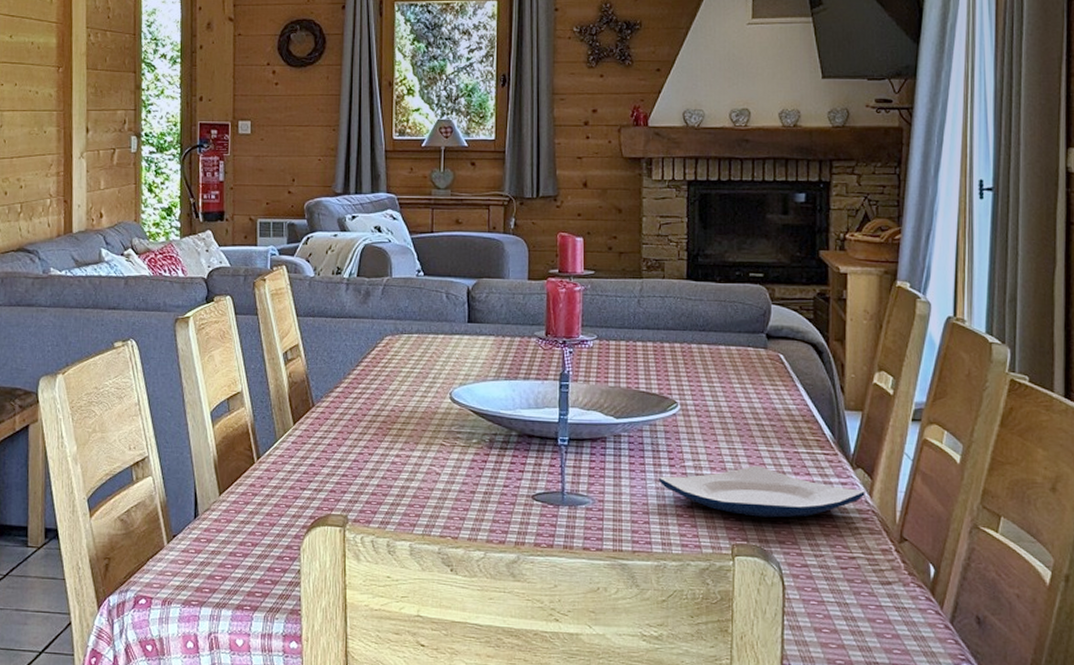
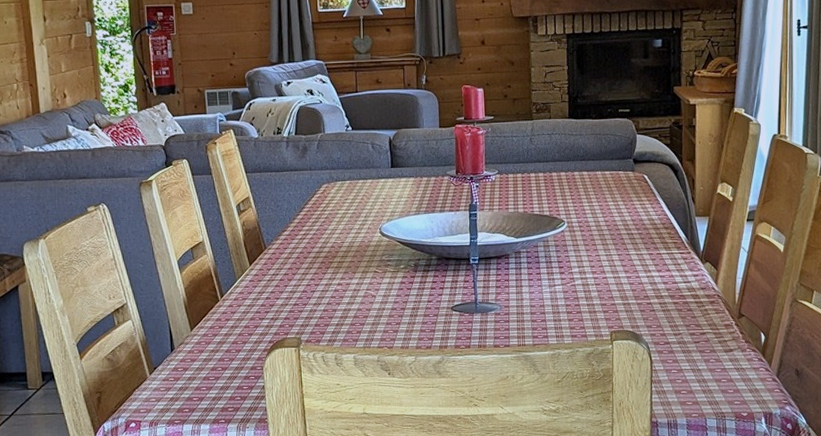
plate: present [658,466,865,518] -> none [551,267,712,308]

